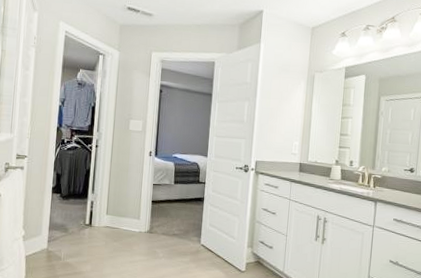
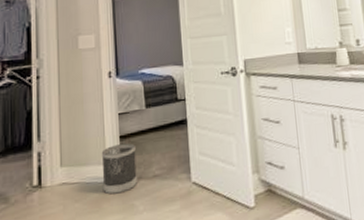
wastebasket: none [135,206,163,242] -> present [101,143,137,195]

